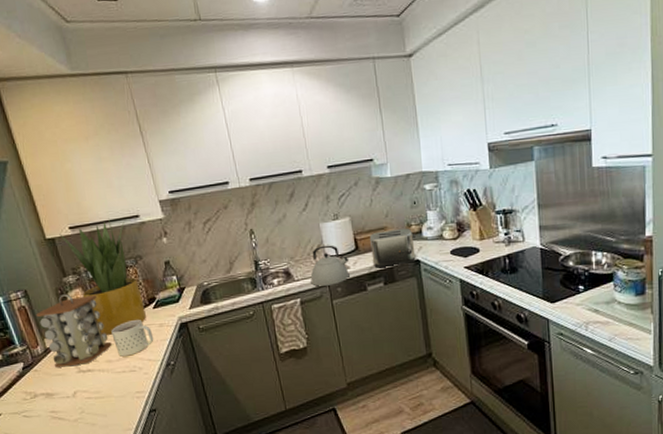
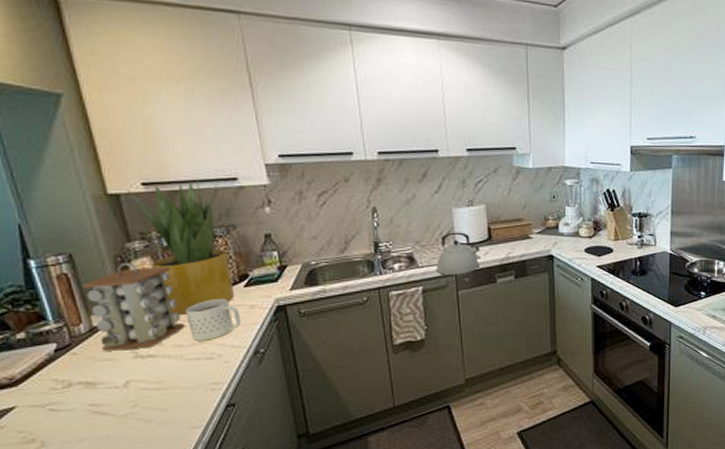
toaster: present [369,228,416,268] -> none [503,221,552,261]

